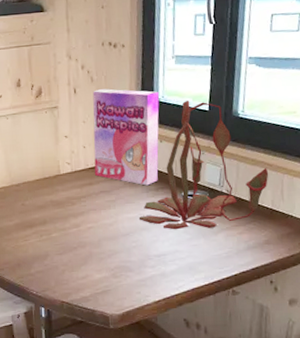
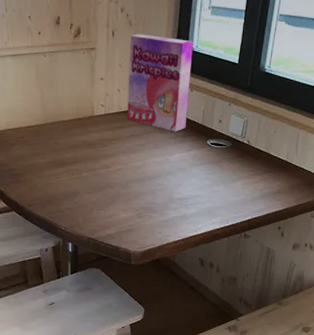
plant: present [140,101,269,230] -> none [166,52,287,176]

